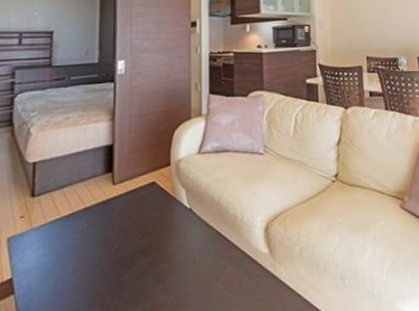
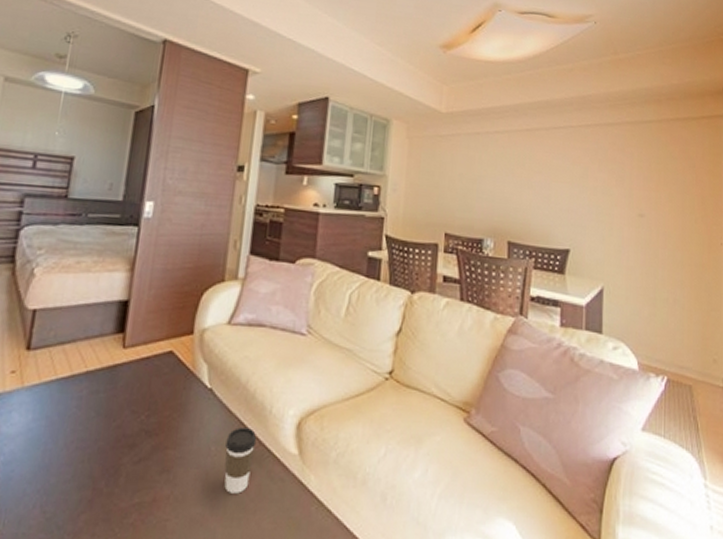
coffee cup: none [208,237,233,293] -> present [224,427,257,494]

